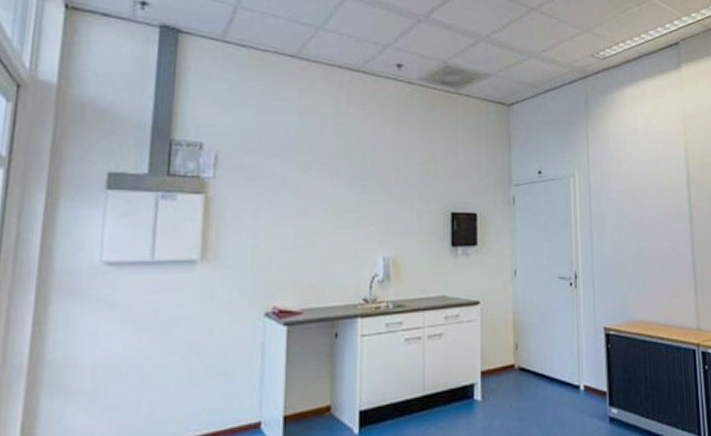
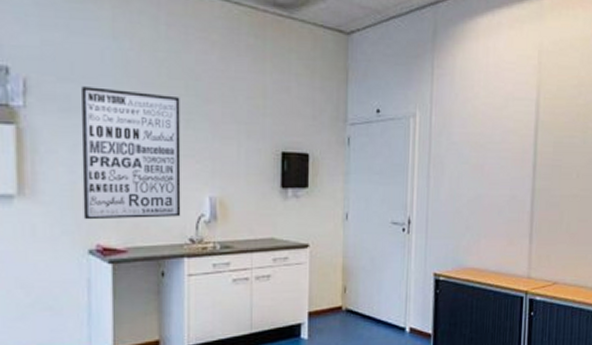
wall art: none [262,158,357,283] -> present [80,86,181,220]

